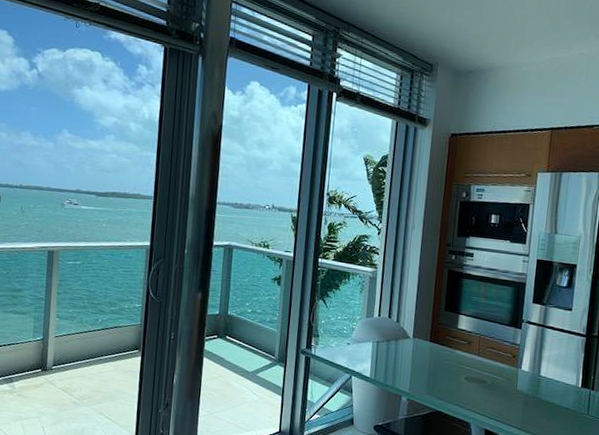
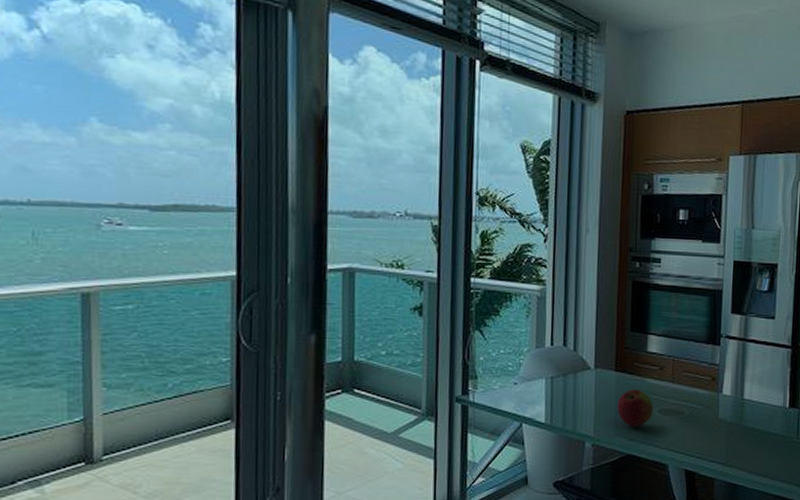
apple: none [430,358,461,389] -> present [617,389,653,426]

